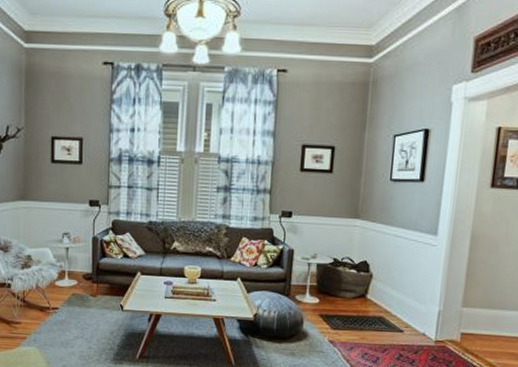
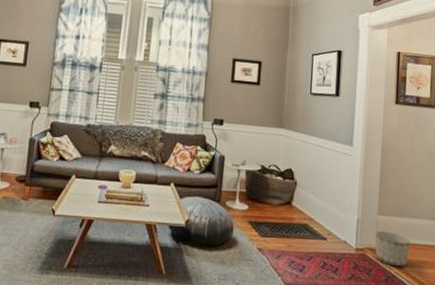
planter: none [457,323,497,359] -> present [375,230,410,267]

